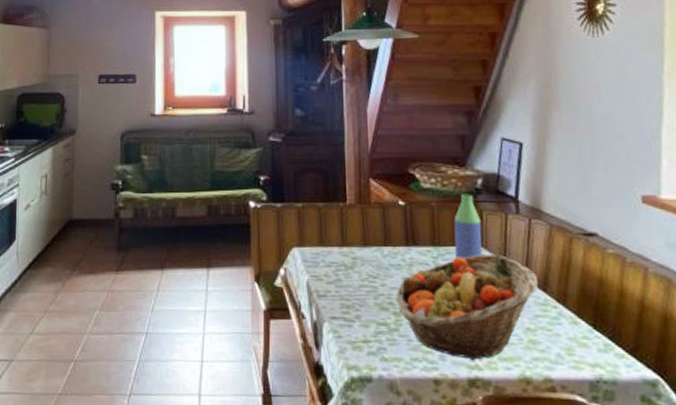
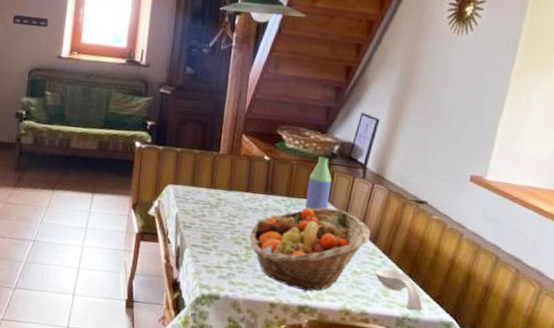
spoon rest: none [551,322,618,371] -> present [374,269,423,312]

